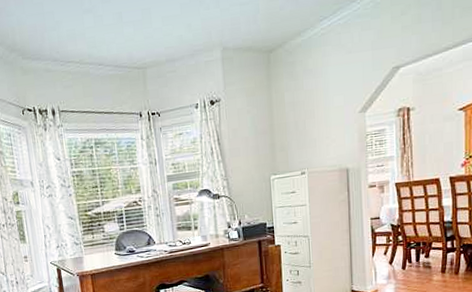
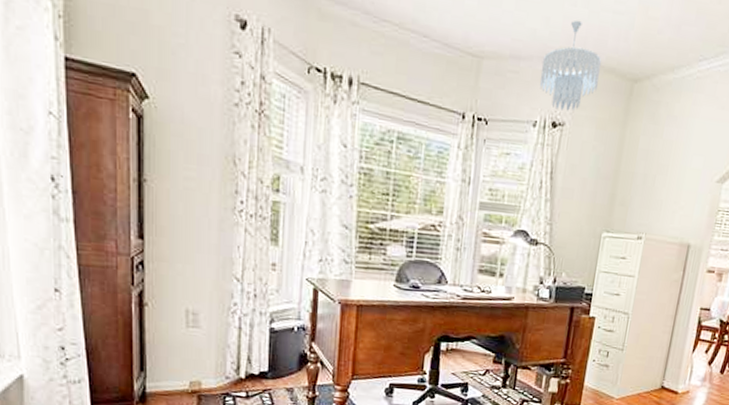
ceiling light fixture: none [192,18,240,91] -> present [539,20,602,111]

